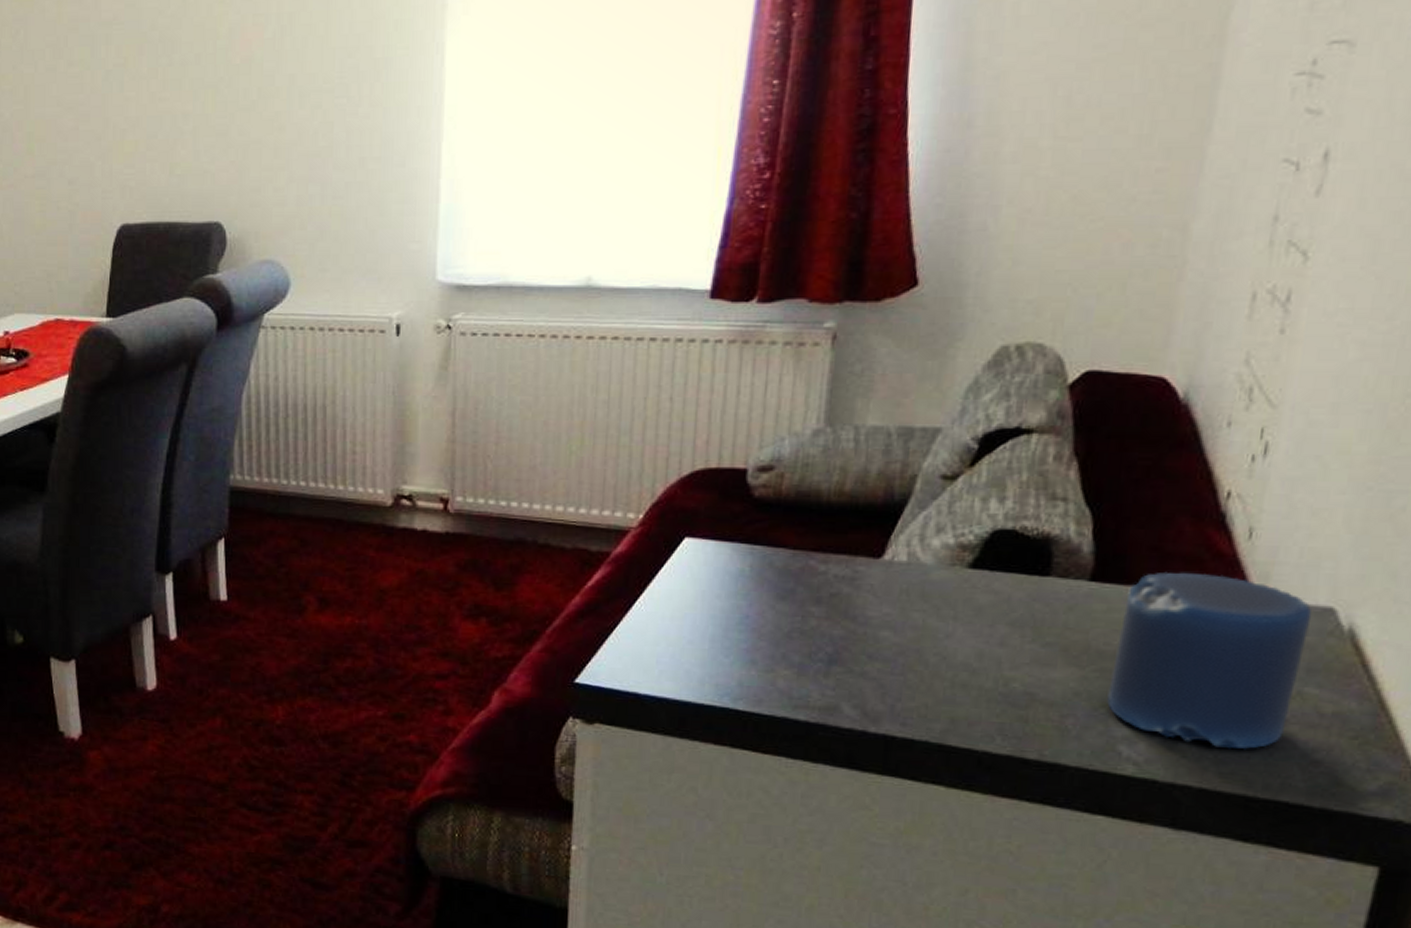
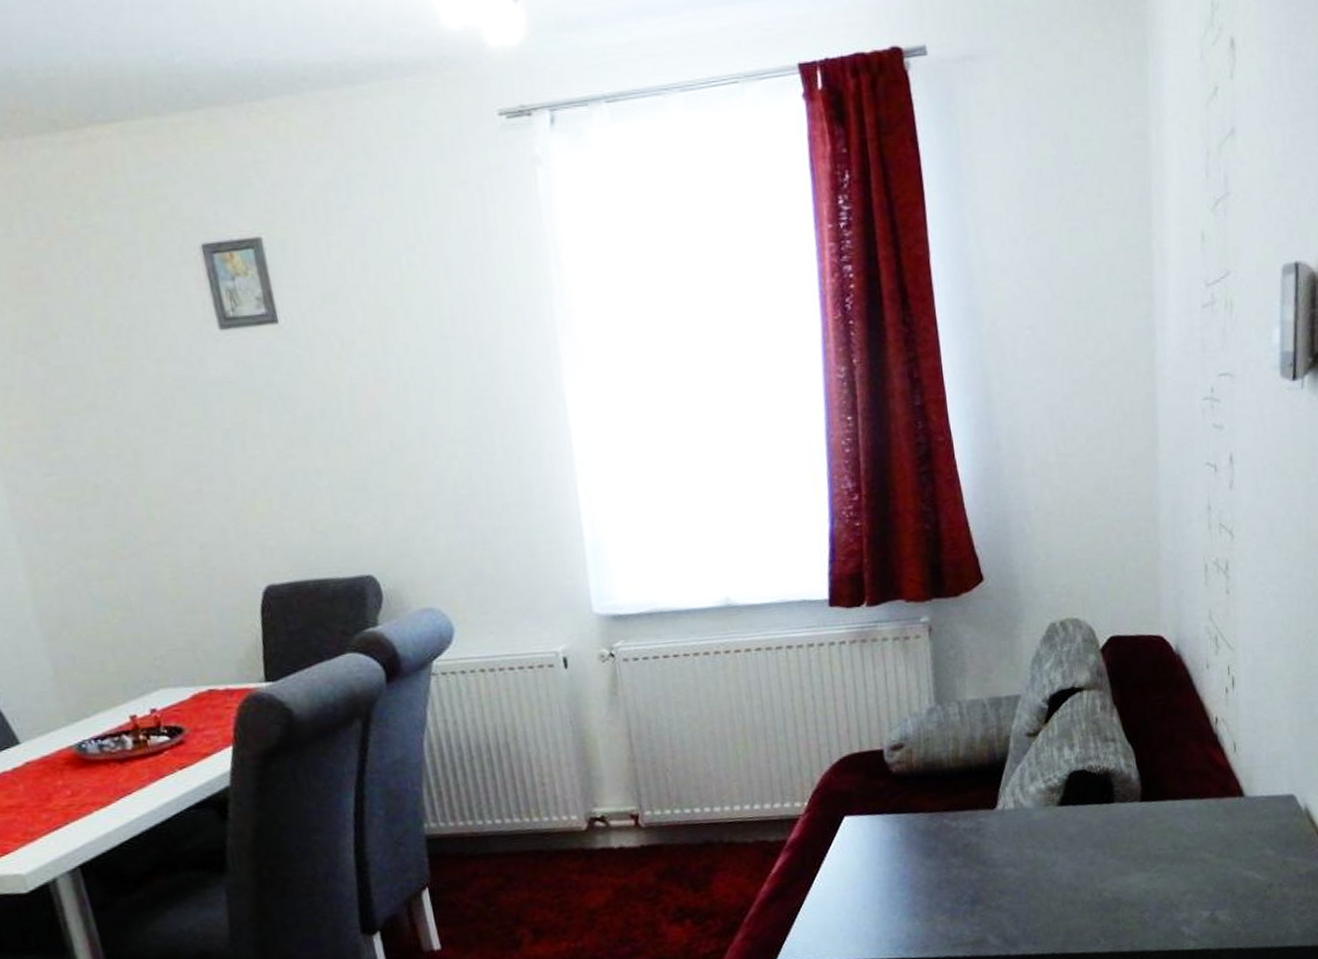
candle: present [1107,571,1312,750] -> none [1166,782,1282,915]

